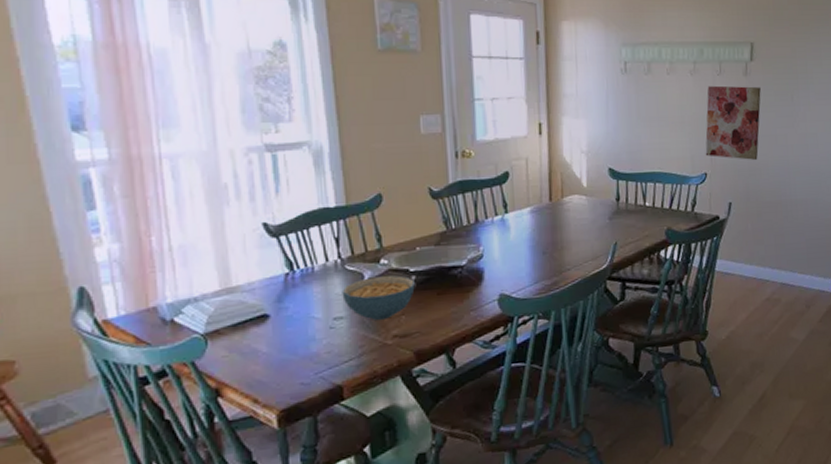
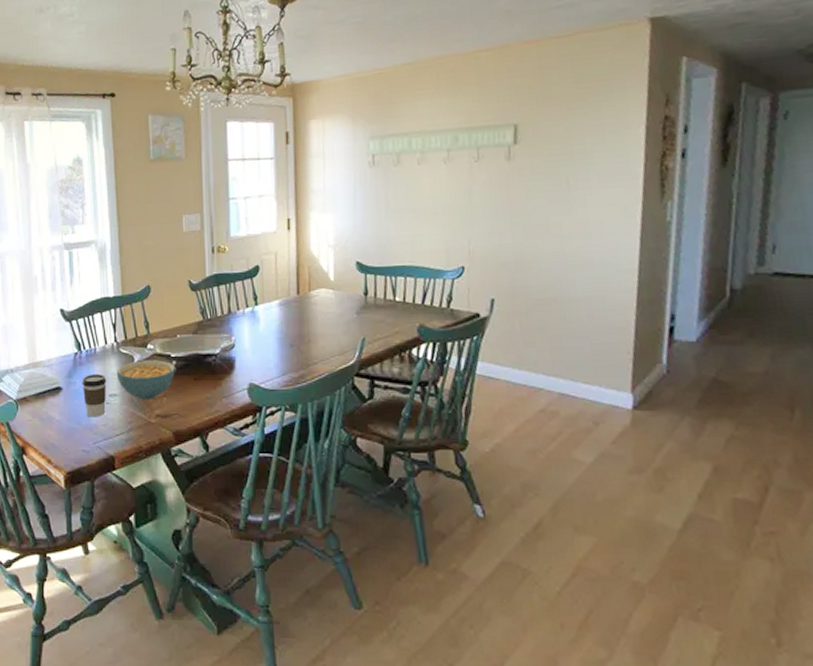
coffee cup: none [296,296,330,346] -> present [82,374,107,417]
wall art: present [705,85,761,160] -> none [462,171,528,252]

